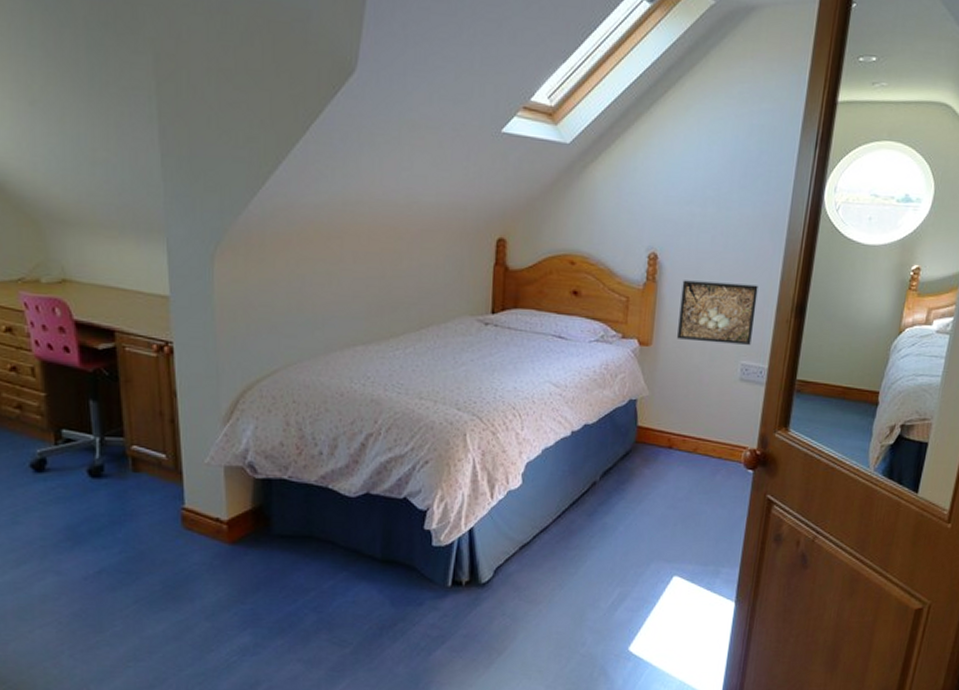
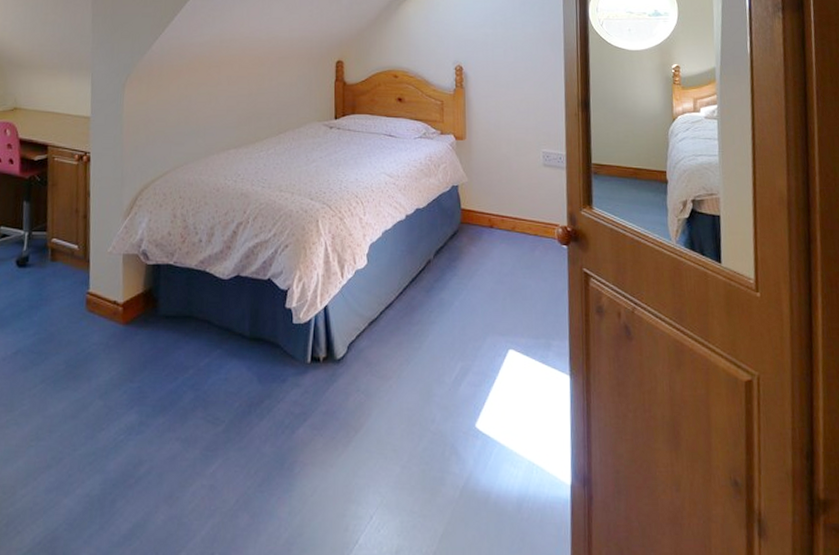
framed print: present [677,280,758,345] -> none [485,85,548,135]

